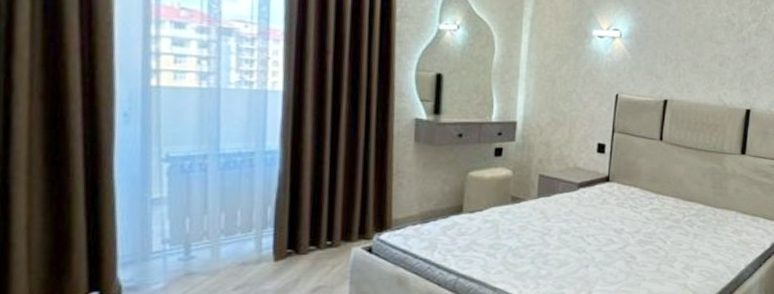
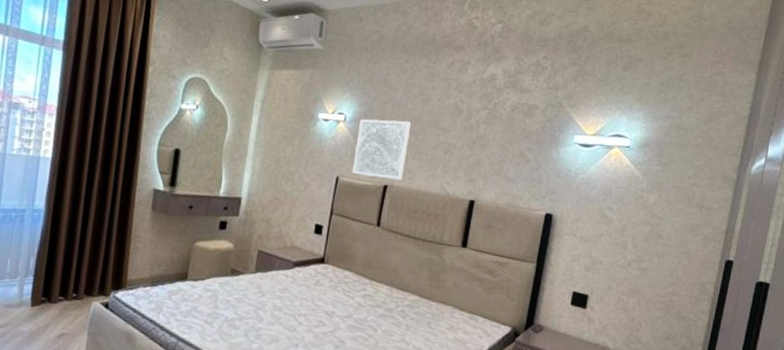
wall art: none [631,34,686,95] -> present [352,119,411,181]

